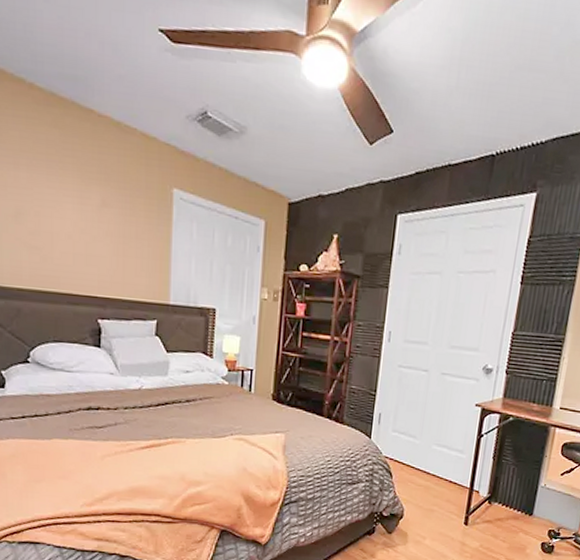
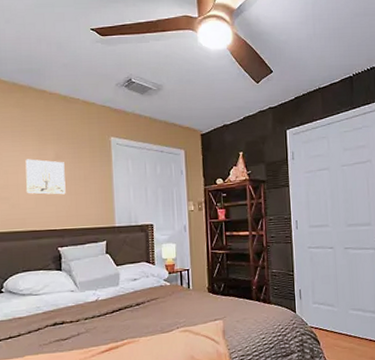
wall art: none [61,200,112,255] -> present [25,159,66,195]

